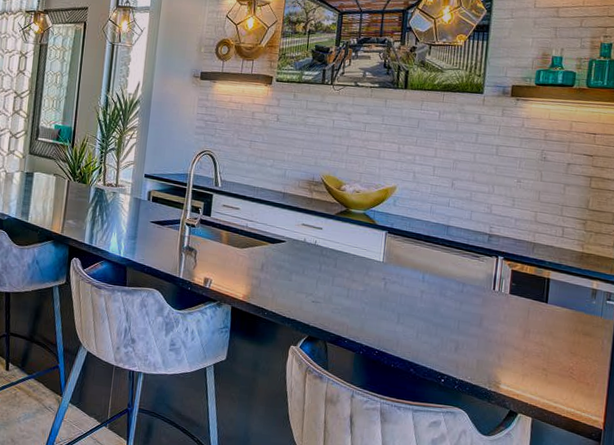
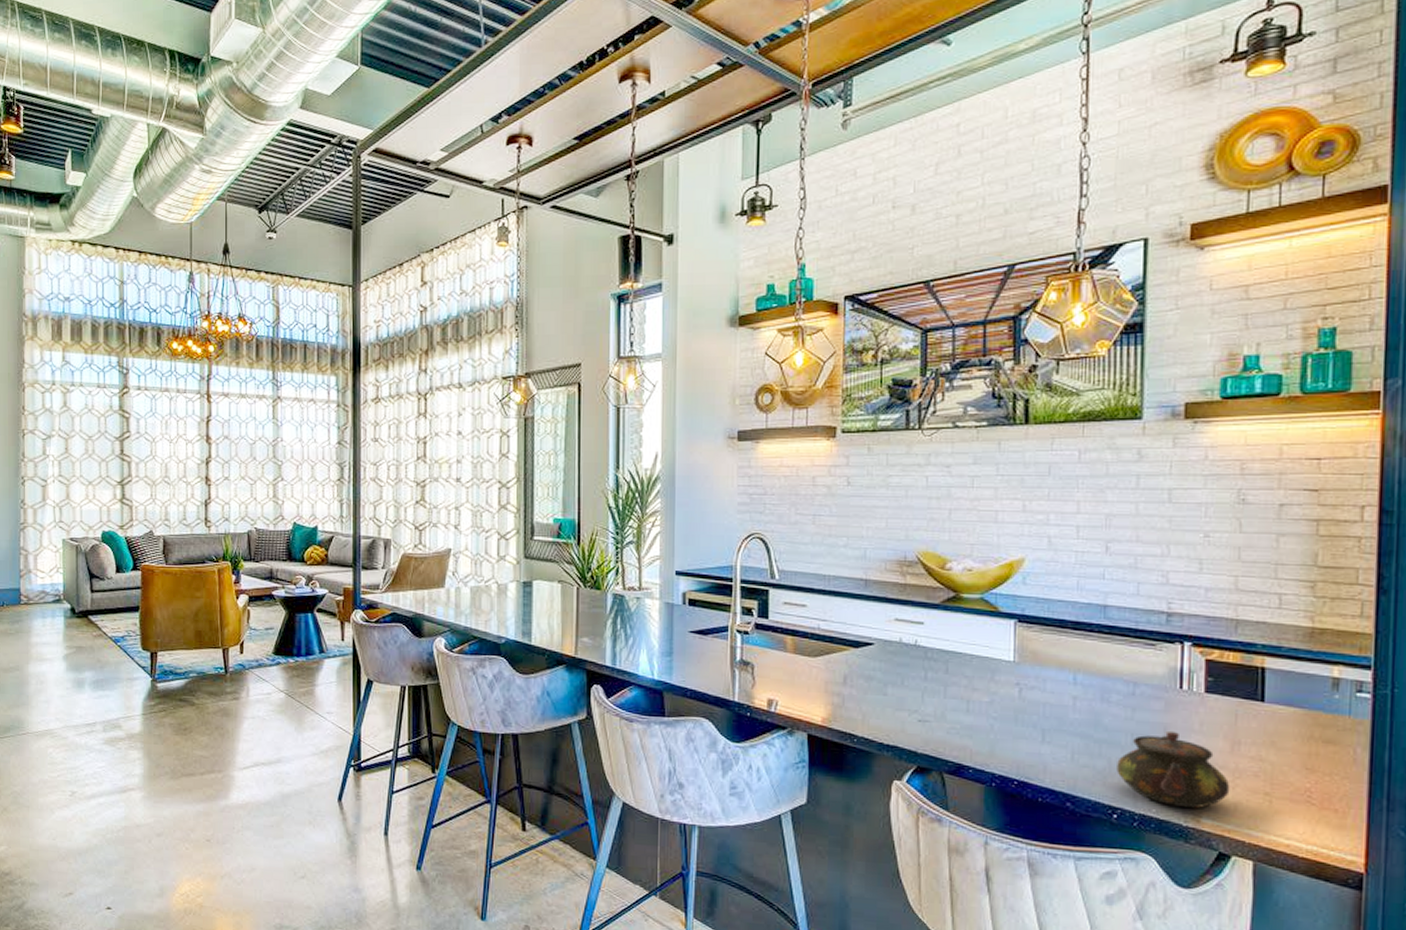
teapot: none [446,320,521,378] -> present [1117,730,1230,809]

